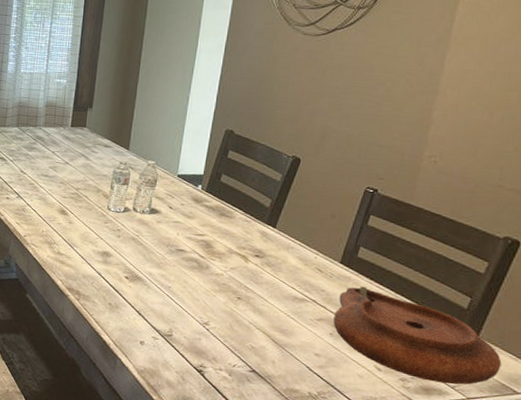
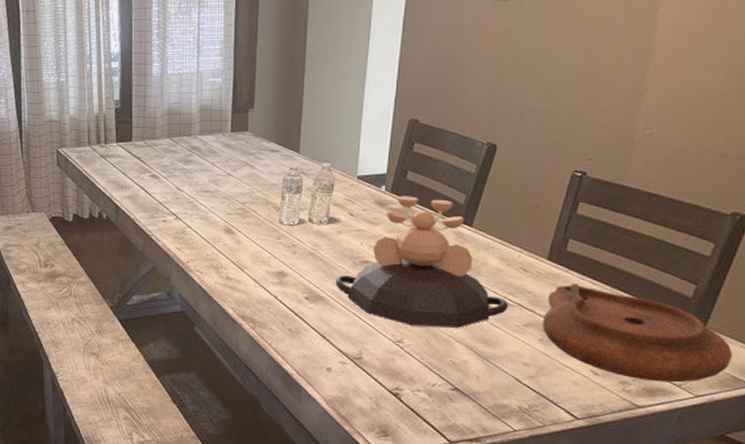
decorative bowl: none [152,195,305,317] -> present [335,196,509,328]

